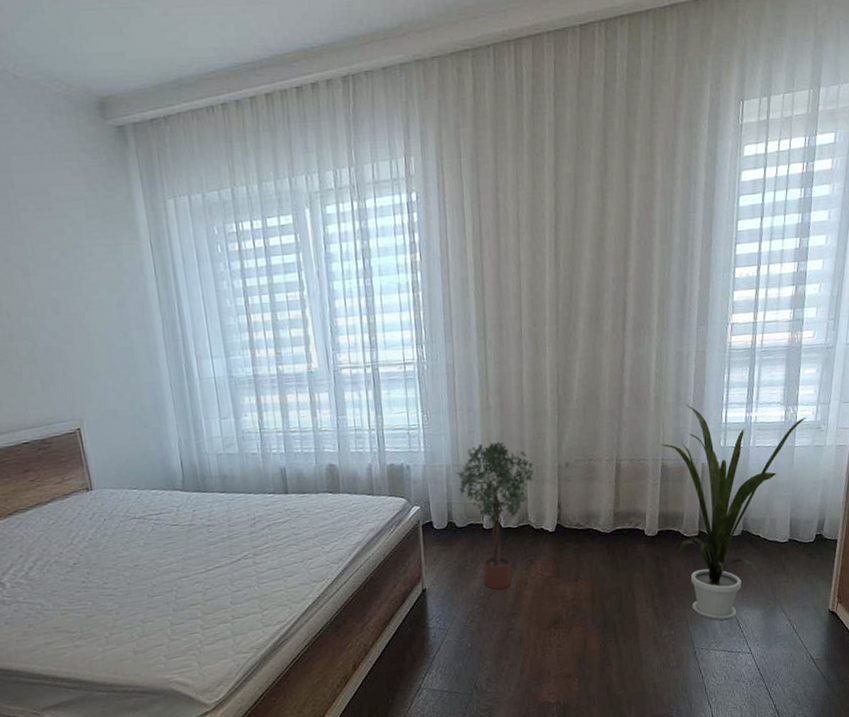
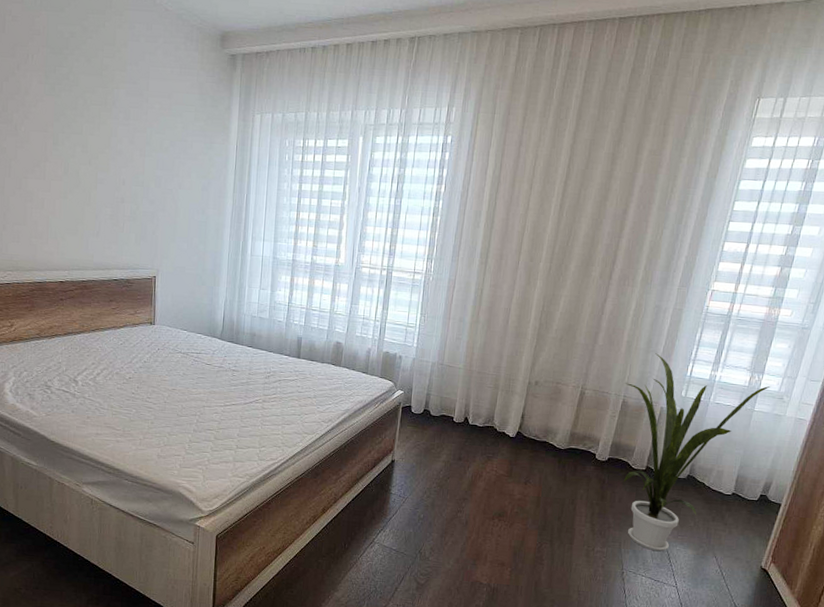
potted tree: present [455,441,534,590] -> none [439,350,508,476]

